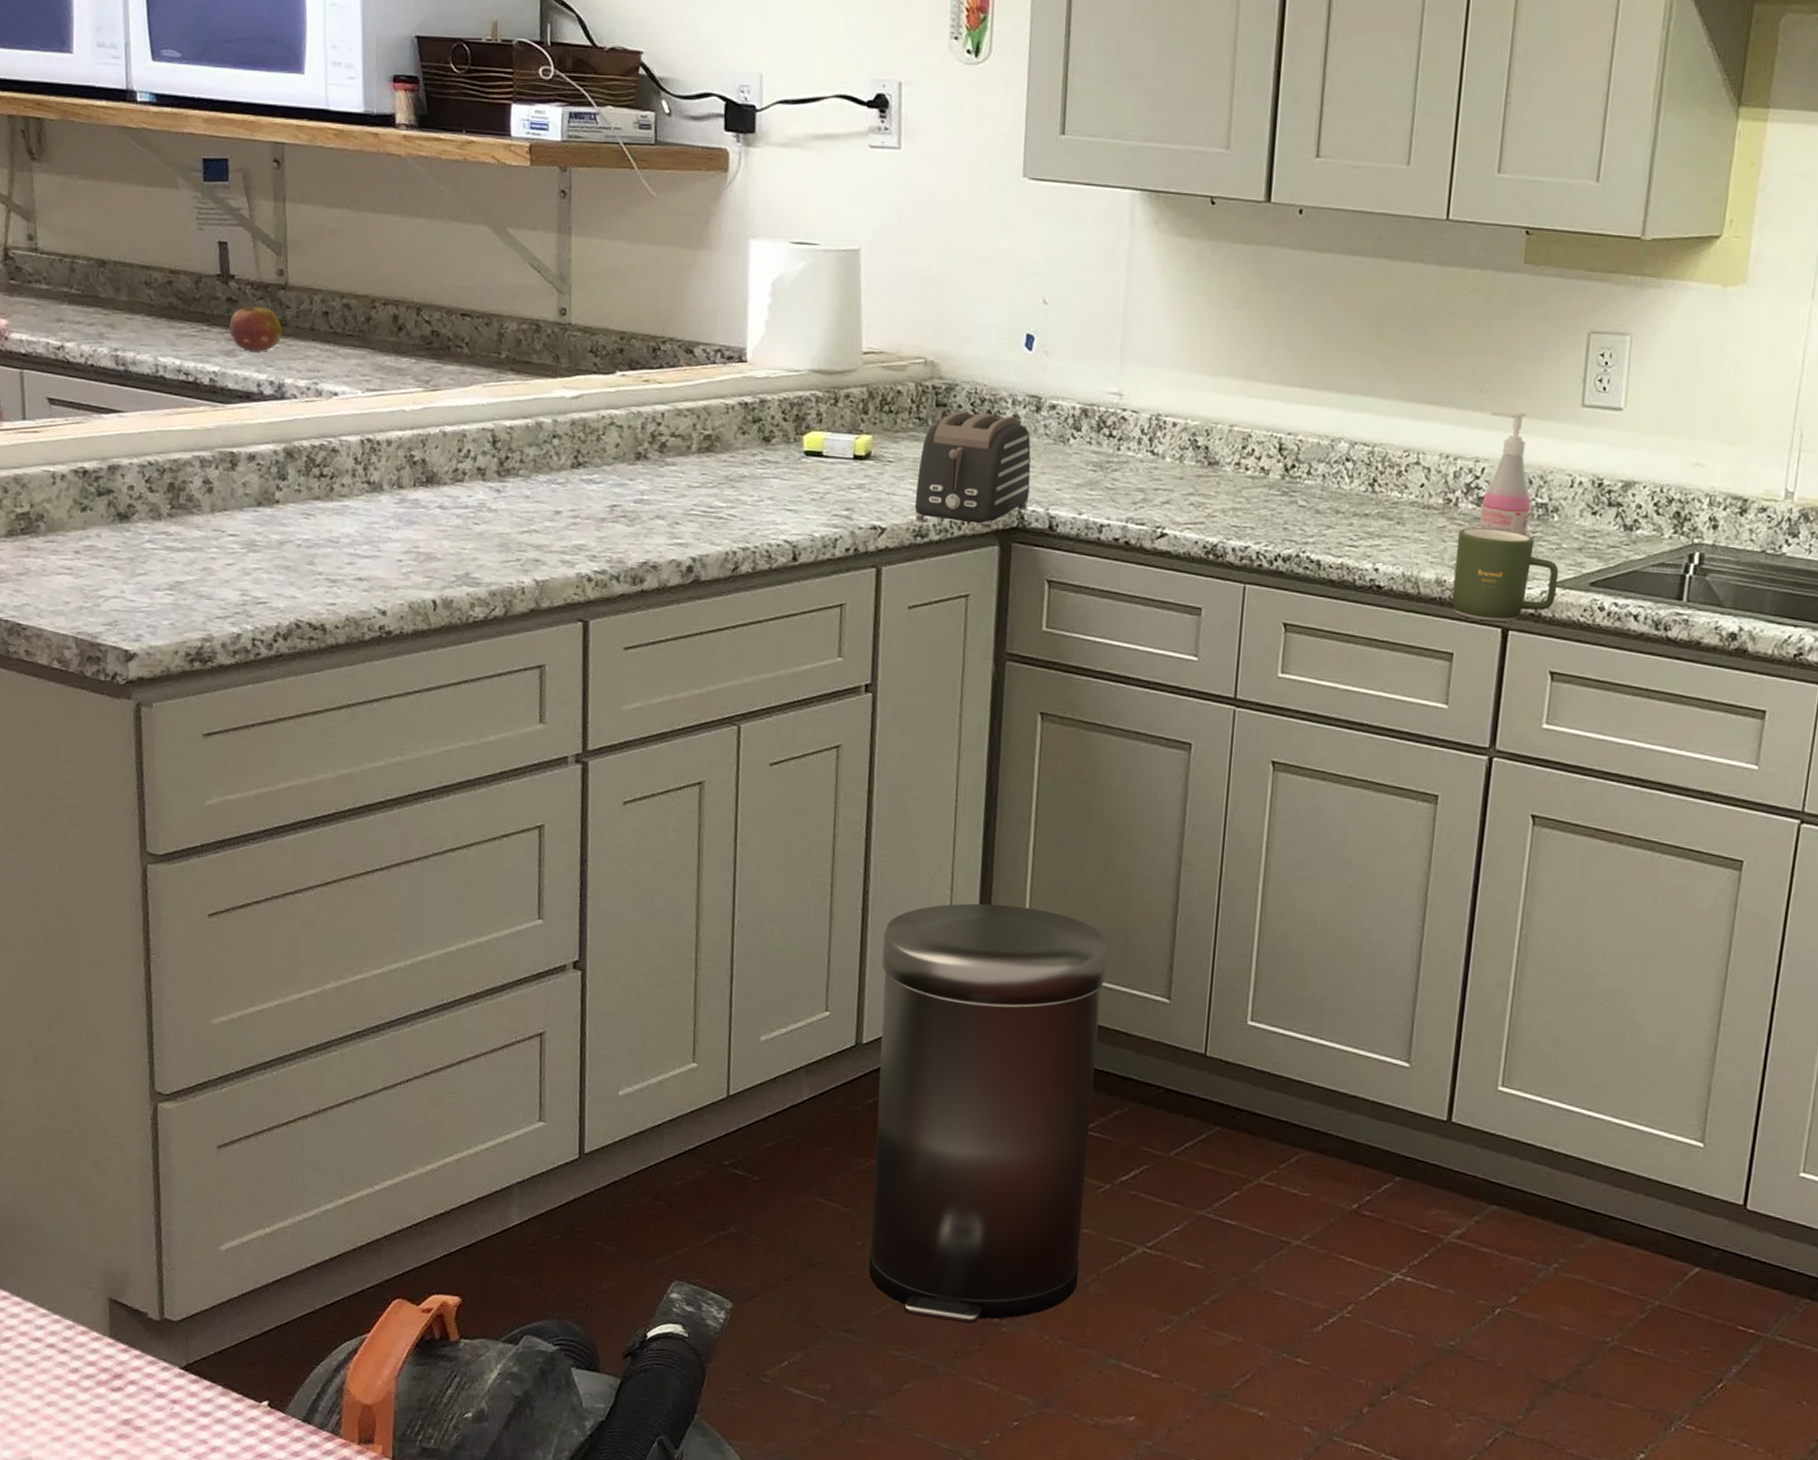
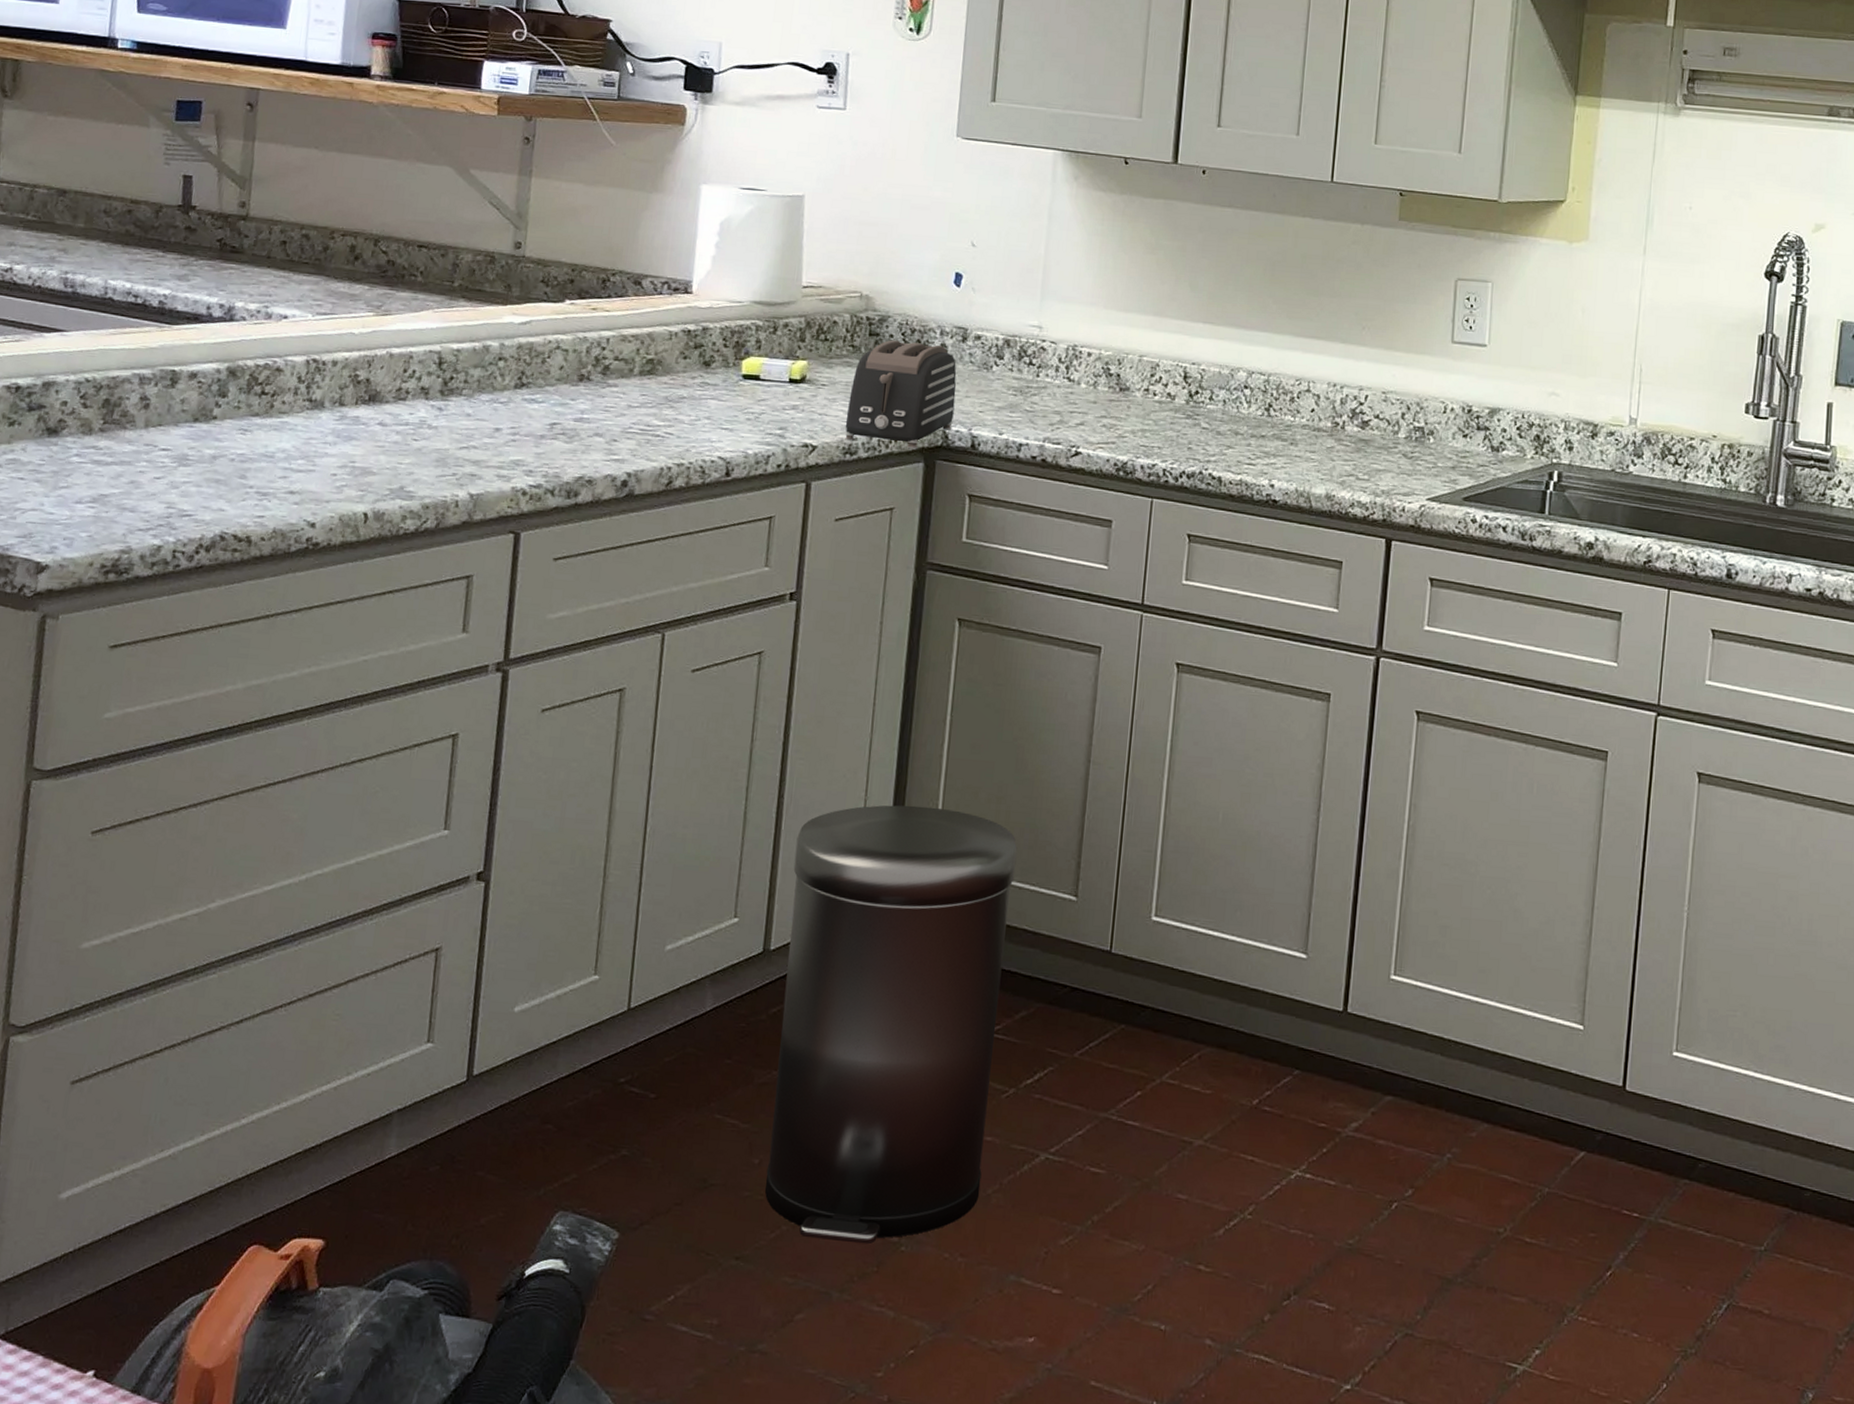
fruit: present [229,306,282,352] -> none [184,235,238,277]
mug: present [1452,527,1559,622] -> none [1340,448,1435,533]
soap dispenser: present [1478,410,1531,535] -> none [1363,345,1409,455]

